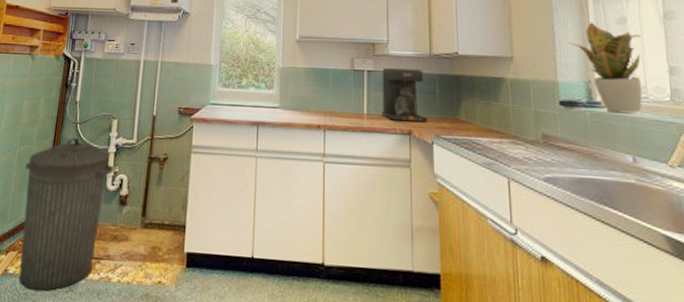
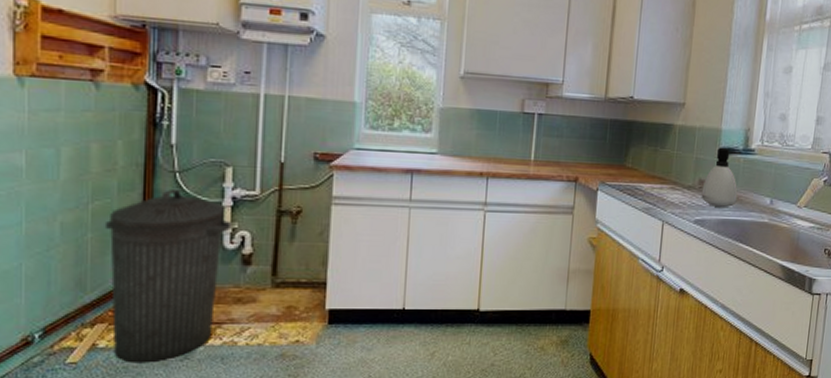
coffee maker: present [381,68,428,123] -> none [548,111,596,169]
soap dispenser: none [547,101,592,166] -> present [701,148,741,208]
potted plant: present [568,22,643,114] -> none [738,70,801,160]

